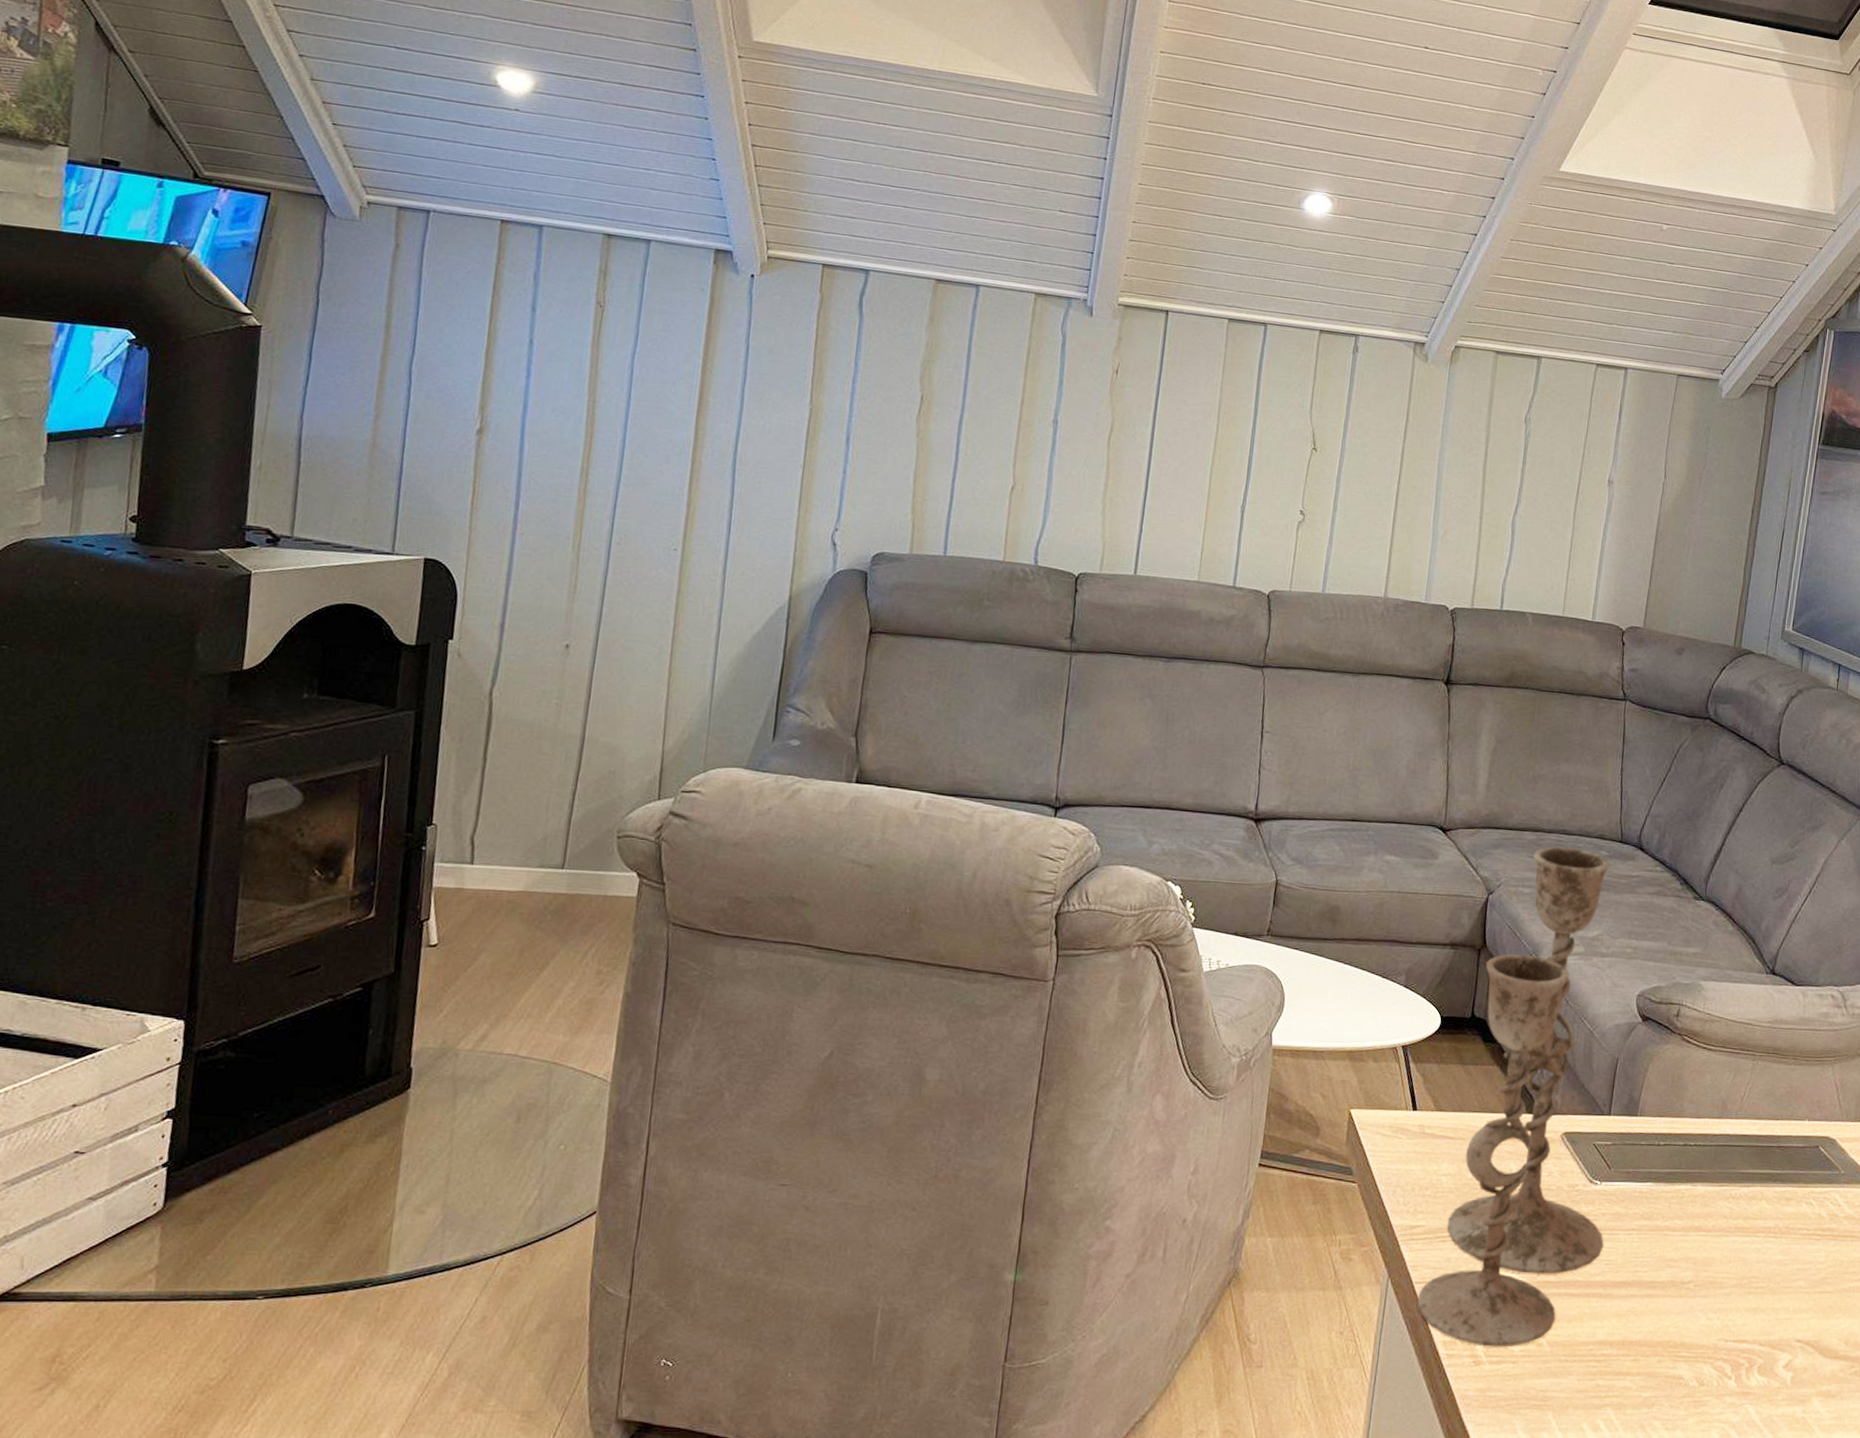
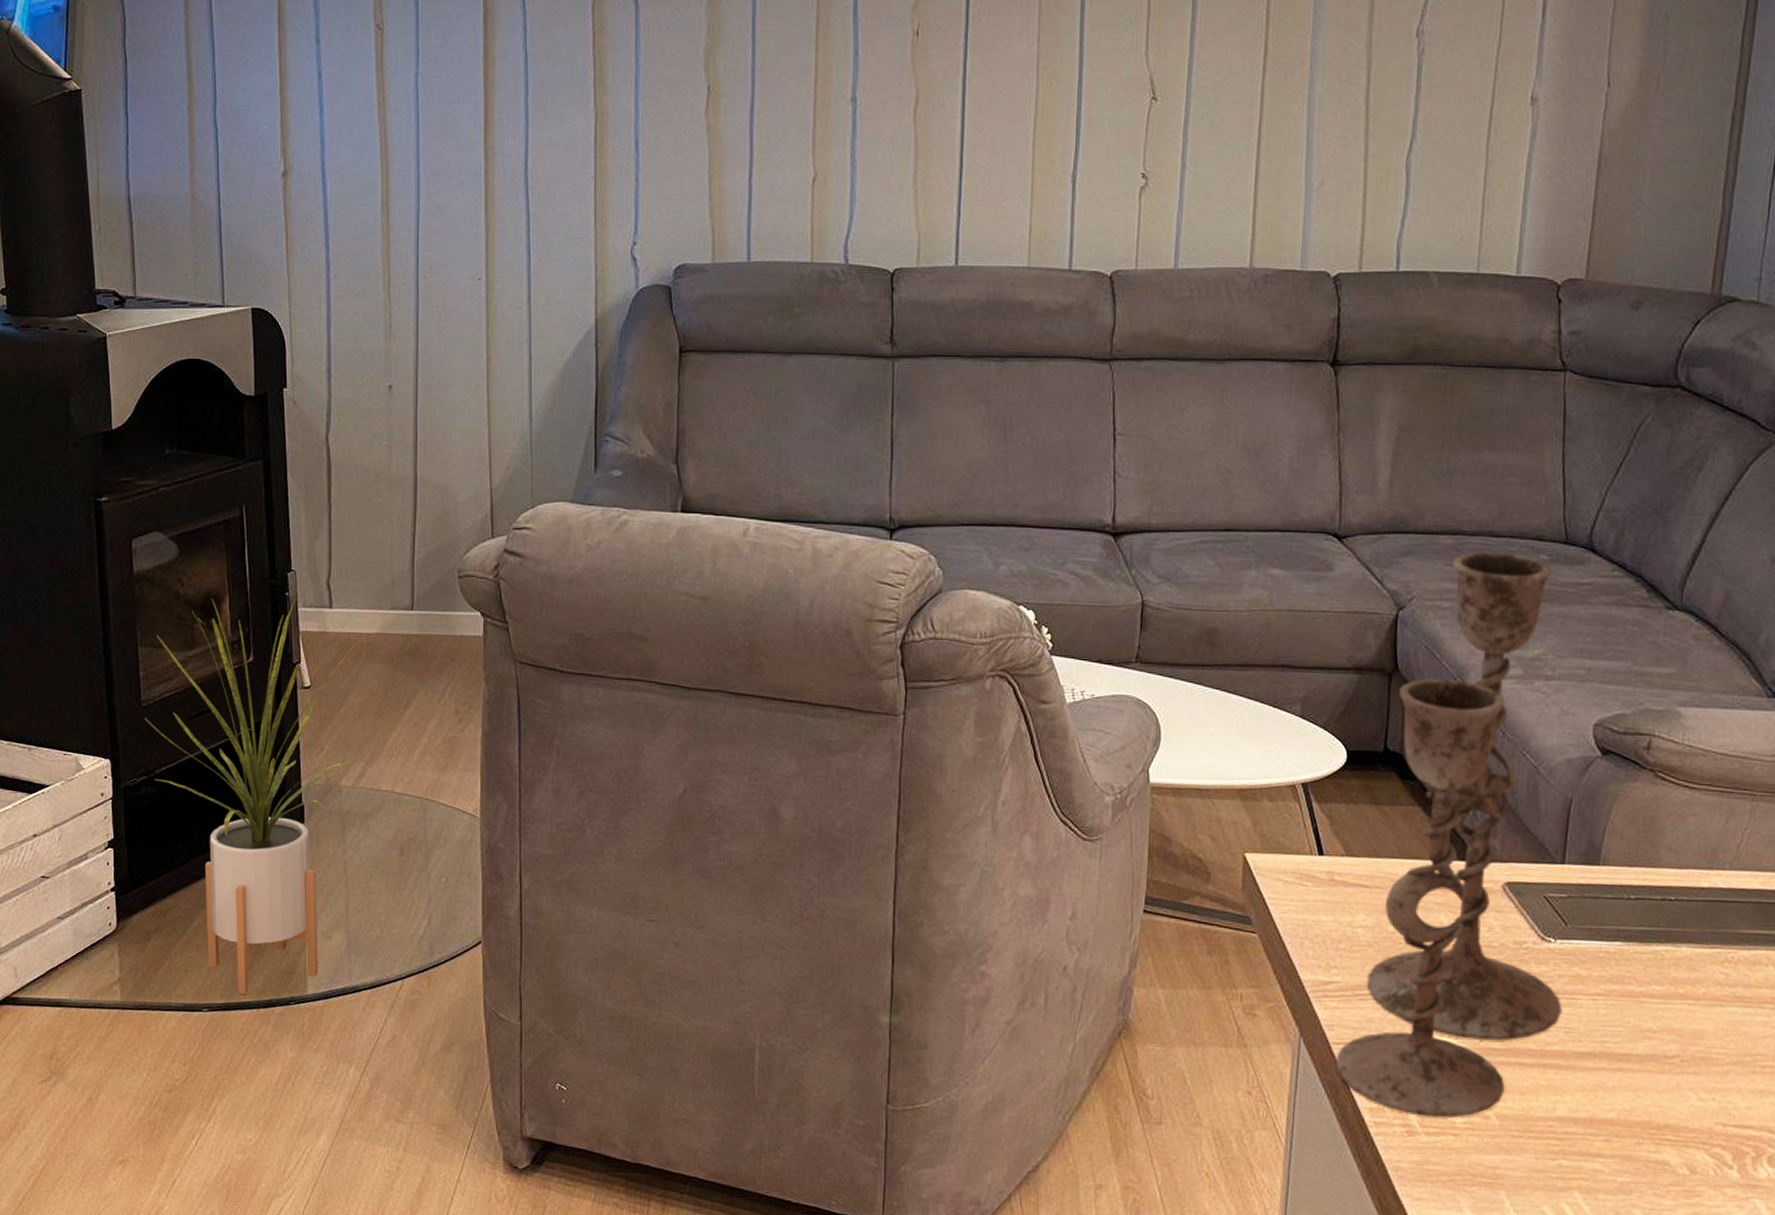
house plant: none [234,850,499,1278] -> present [145,597,359,994]

